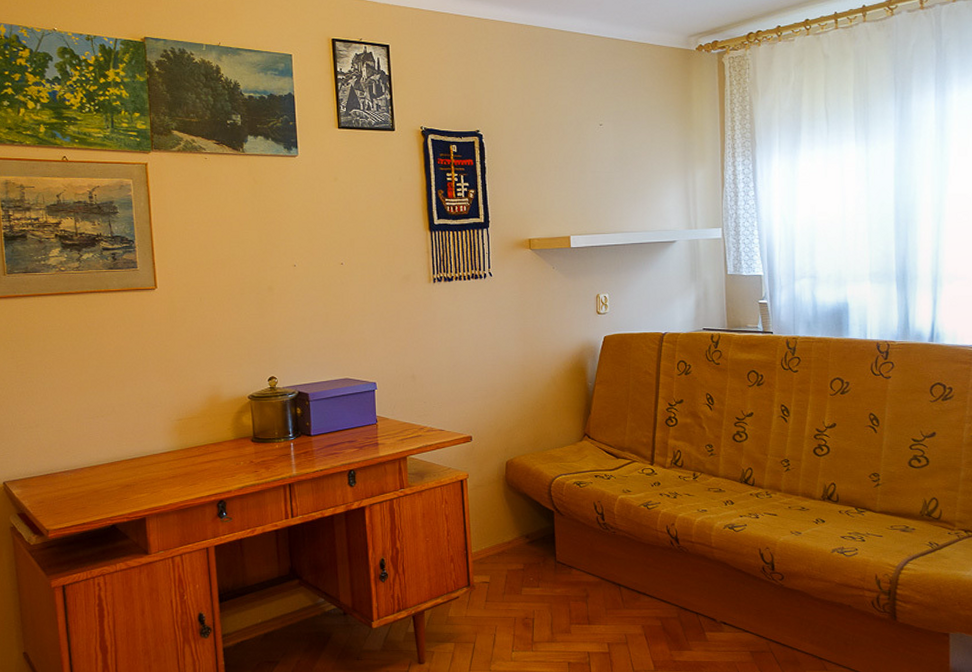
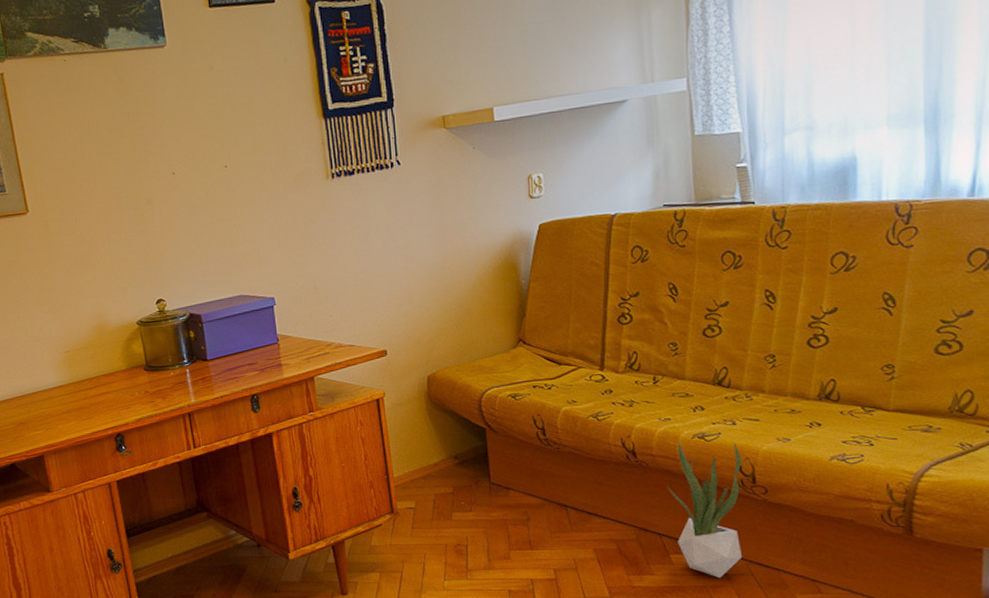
potted plant: none [703,526,764,655] -> present [667,435,743,579]

